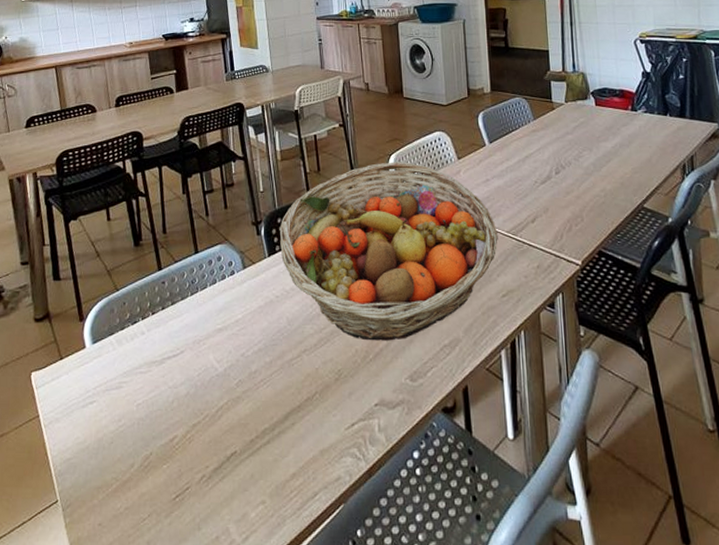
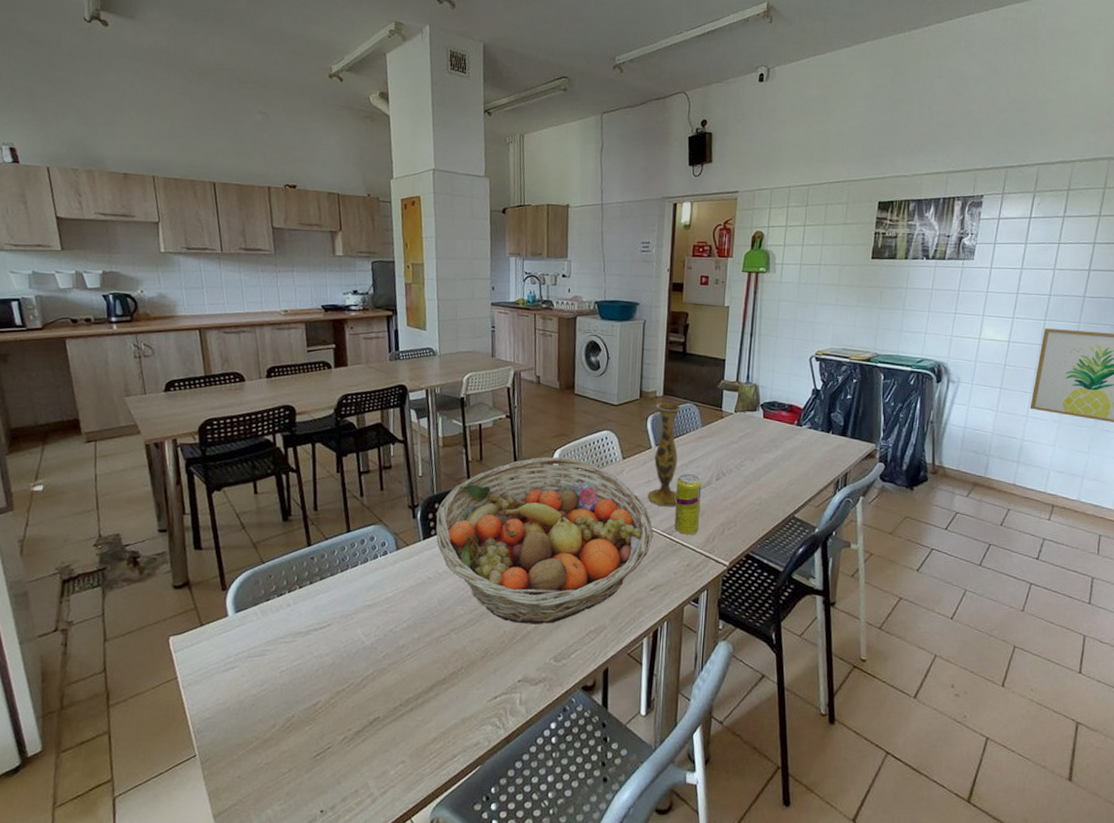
vase: none [486,98,518,206] -> present [647,402,682,507]
beverage can: none [515,169,545,234] -> present [674,473,702,535]

